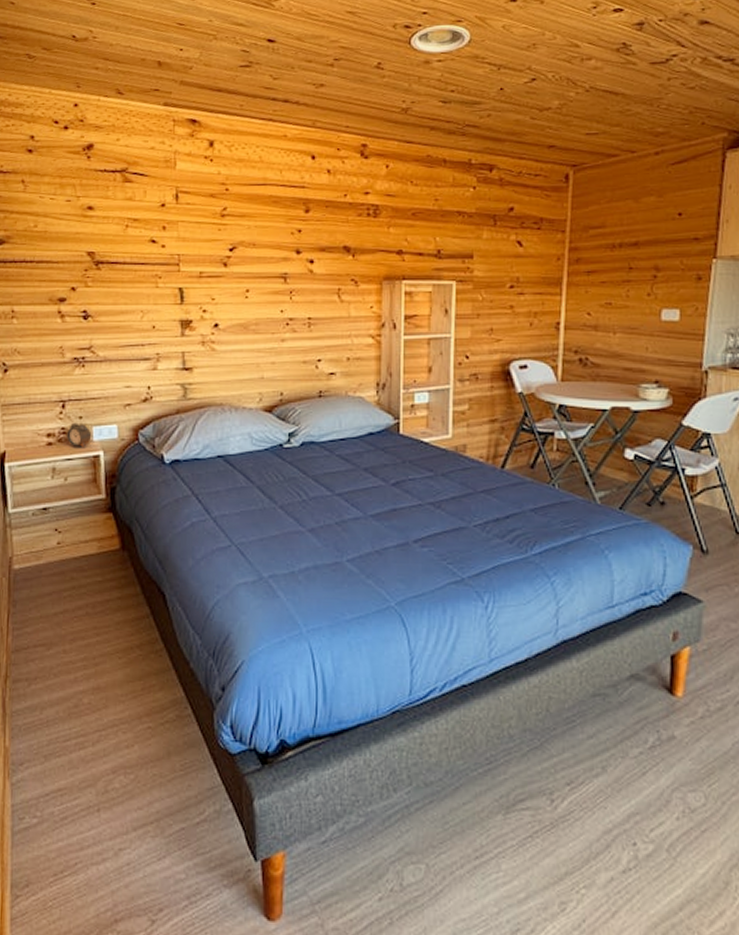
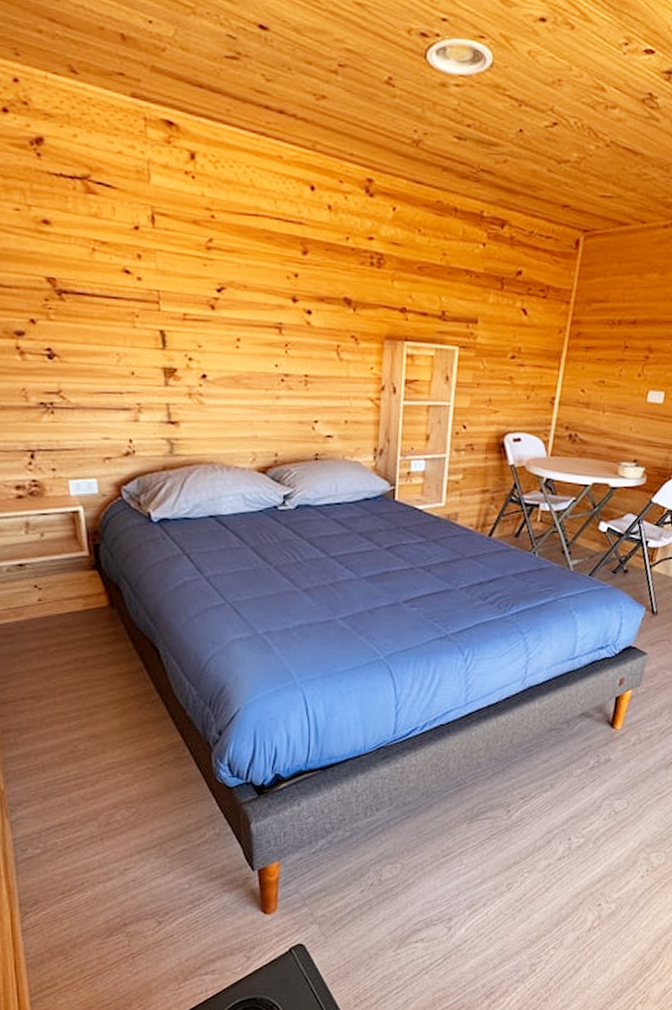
alarm clock: present [67,422,92,449] -> none [39,475,68,503]

